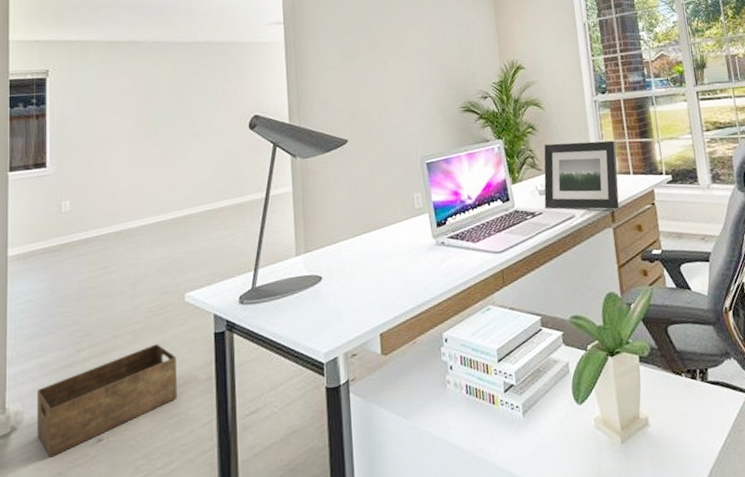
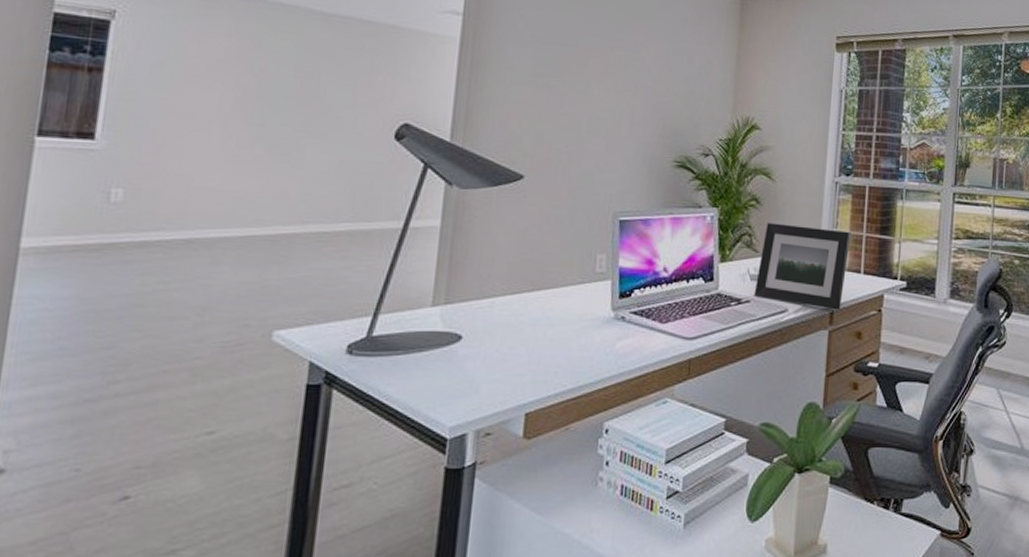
storage basket: present [36,344,177,458] -> none [33,388,249,512]

